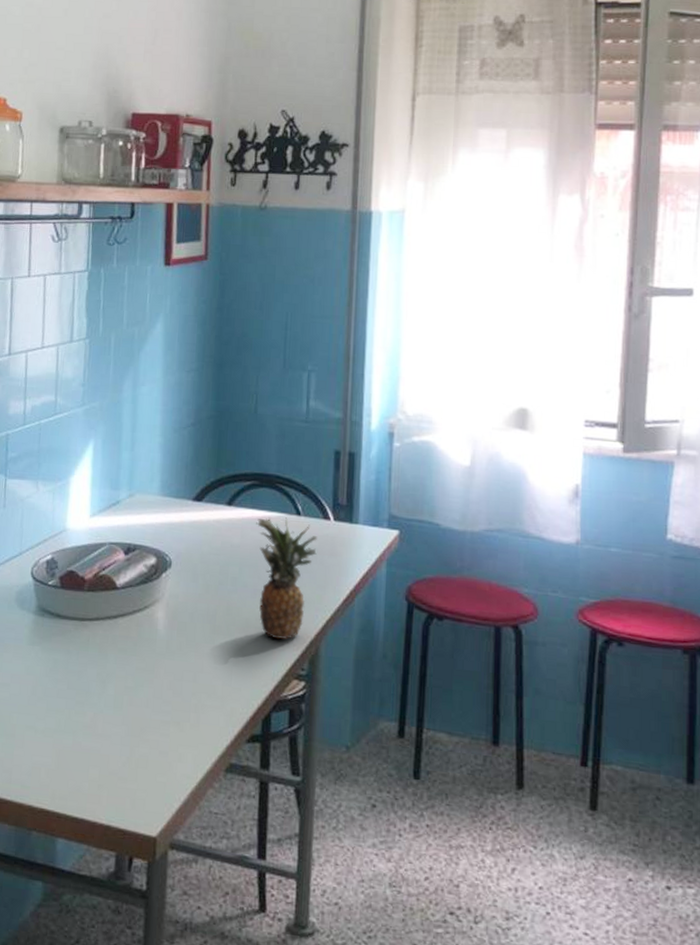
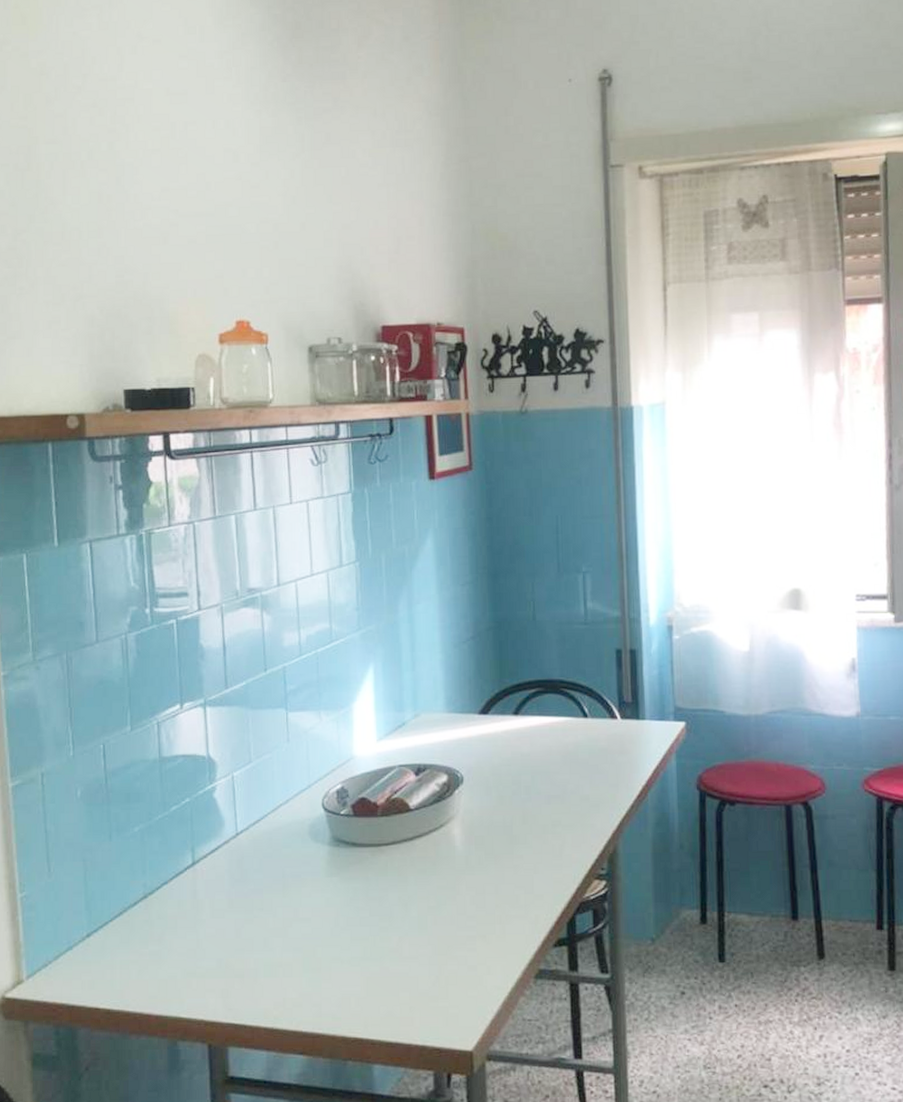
fruit: present [256,517,317,640] -> none [544,721,607,843]

